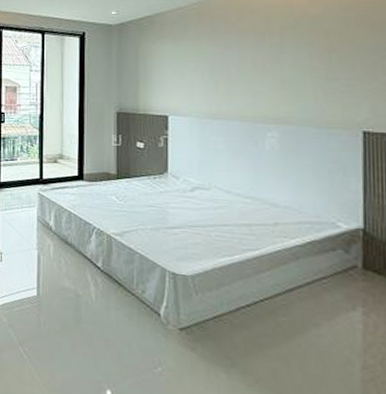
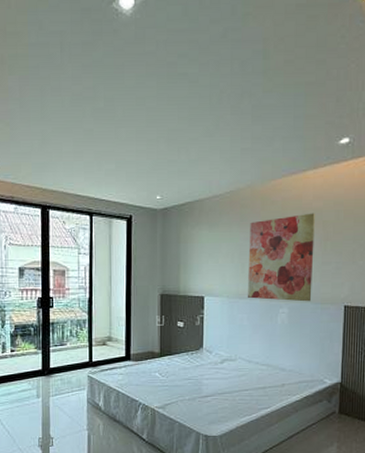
wall art: none [223,20,313,125] -> present [248,213,315,302]

